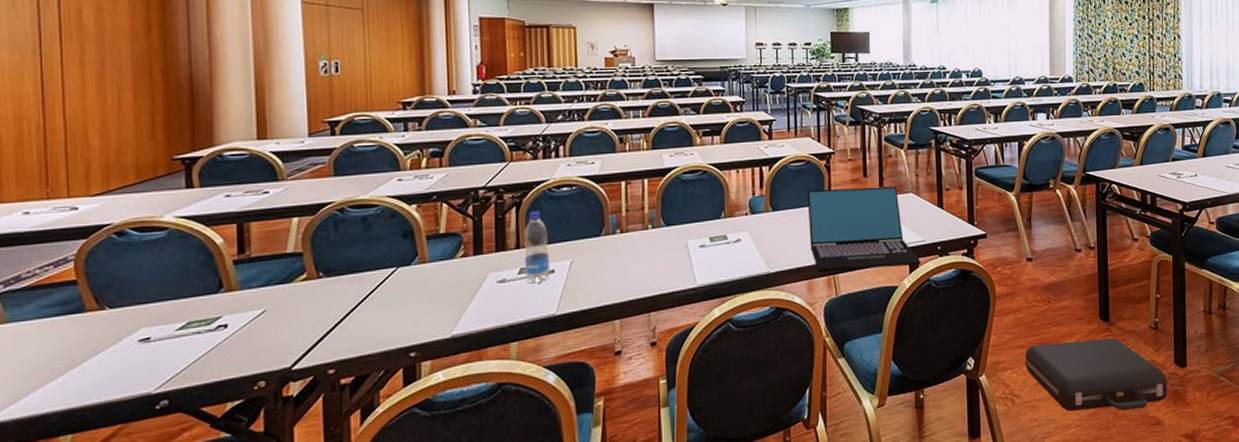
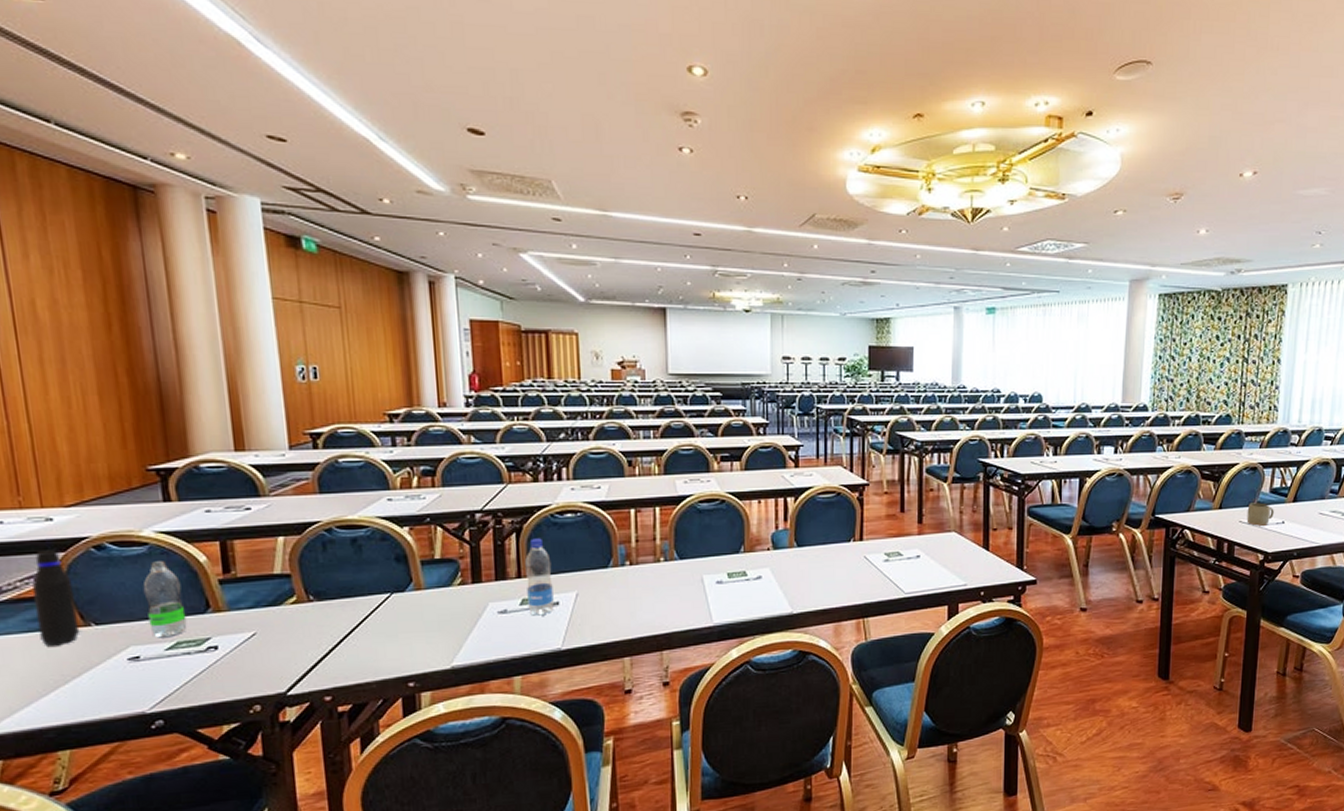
water bottle: none [51,237,92,331] -> present [32,550,79,646]
bottle: none [159,244,199,319] -> present [143,561,187,638]
laptop: present [807,186,921,271] -> none [836,523,961,615]
briefcase: present [1024,338,1169,411] -> none [1070,698,1229,775]
mug: none [1164,158,1187,179] -> present [1246,503,1274,526]

